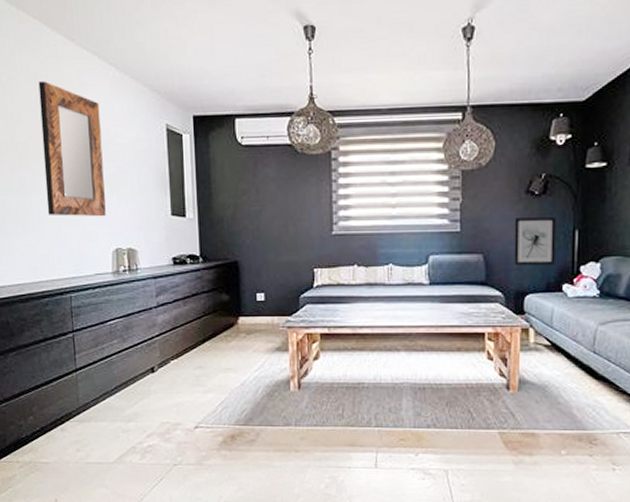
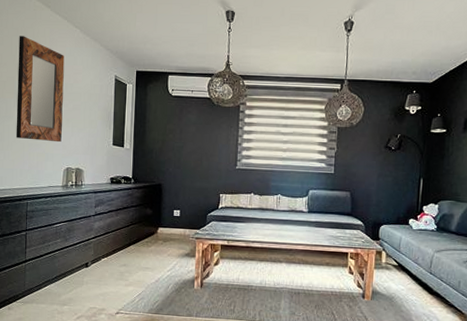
wall art: present [514,217,556,265] -> none [373,166,407,204]

